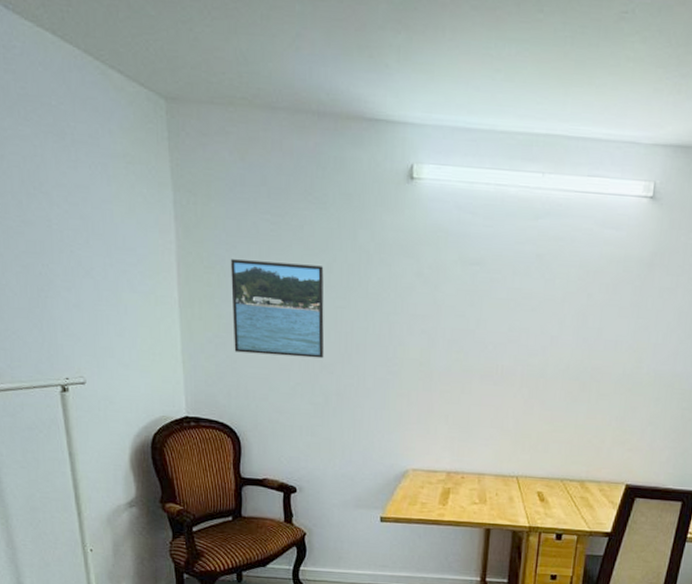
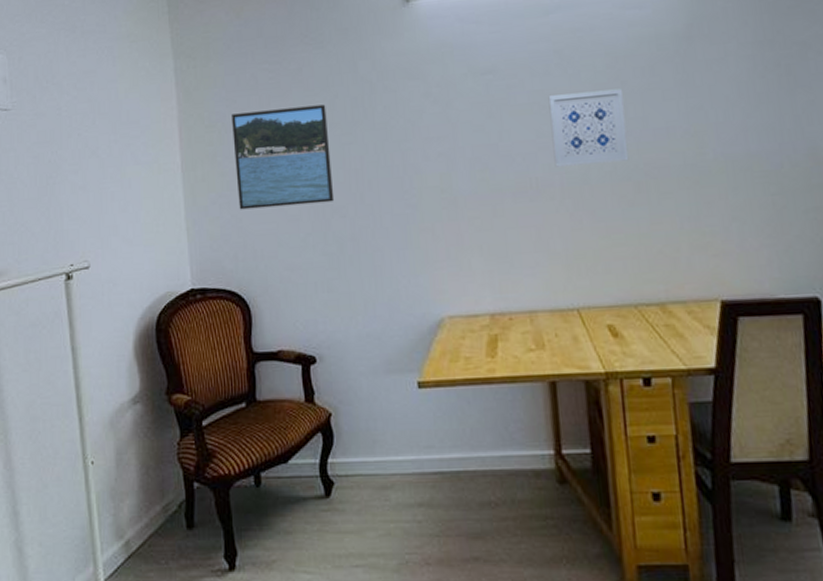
wall art: none [519,295,588,364] -> present [548,88,629,167]

